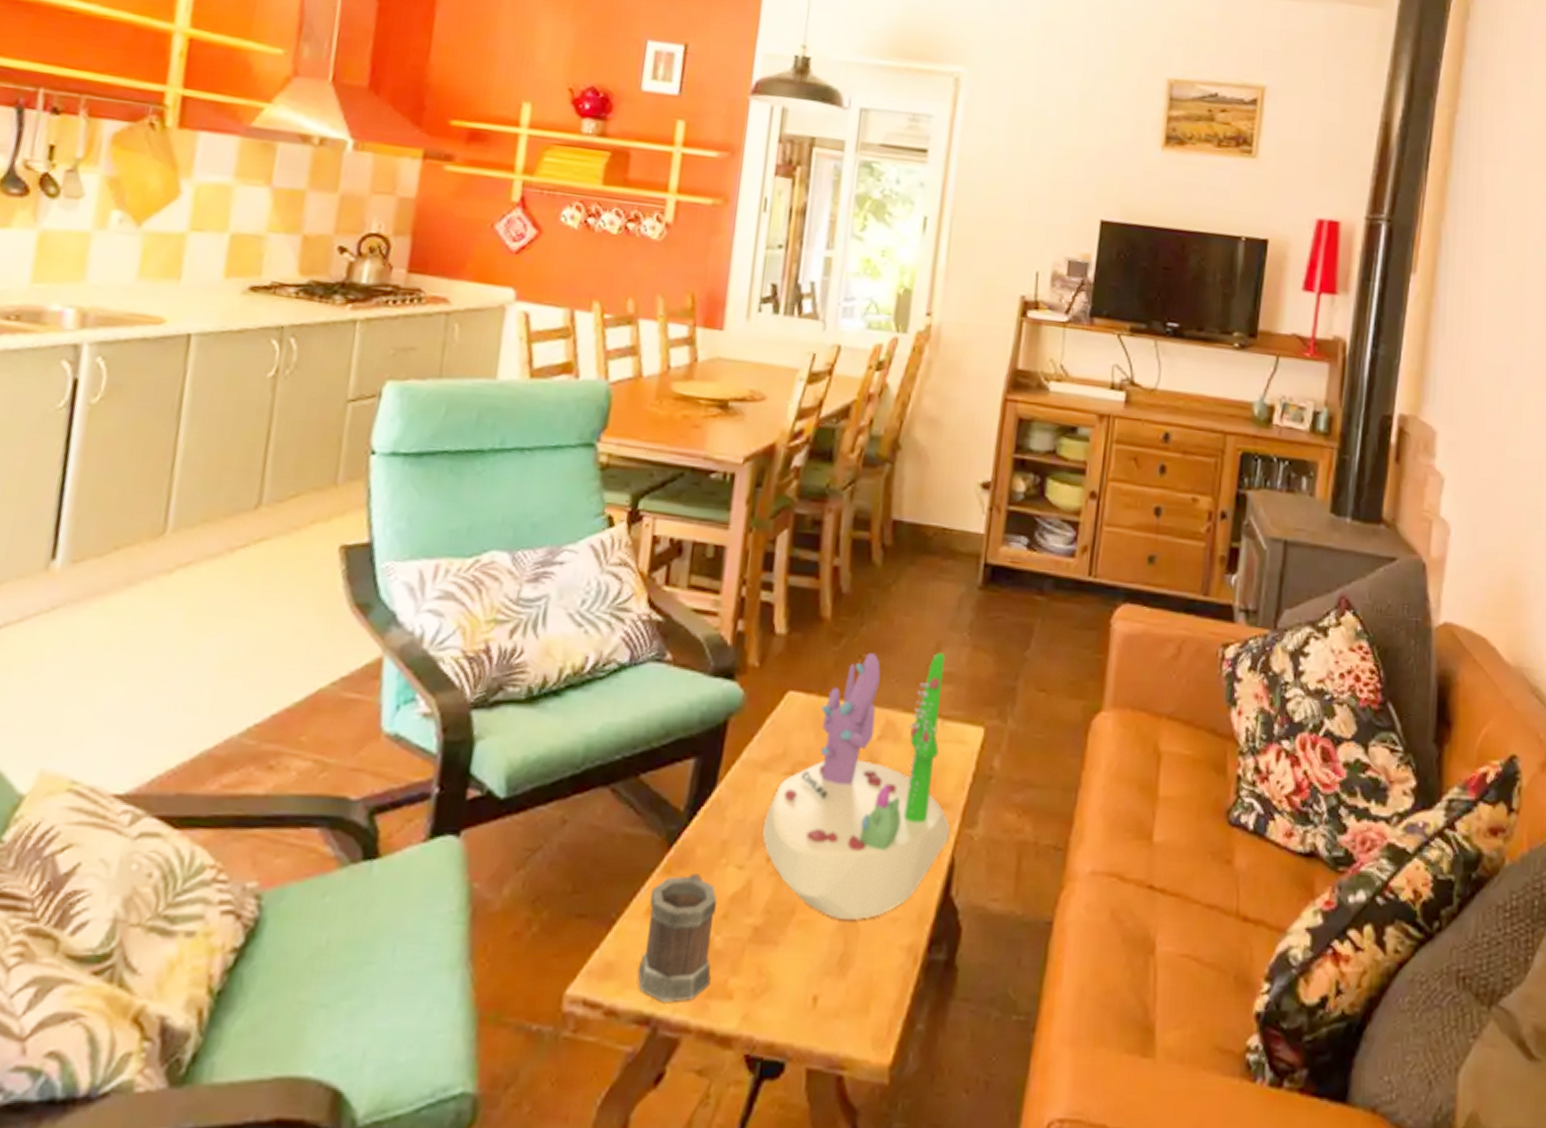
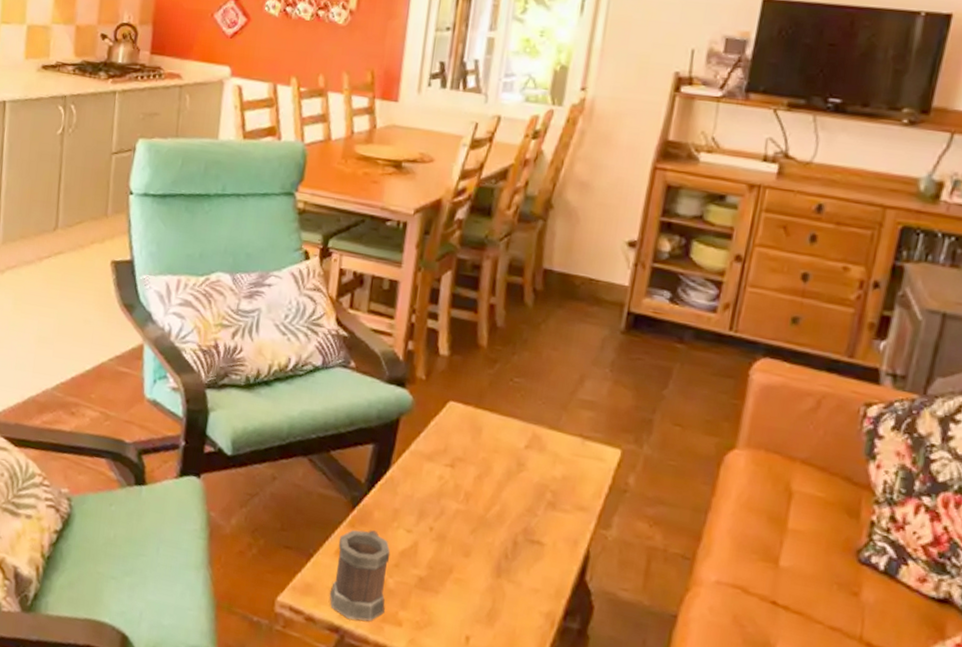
succulent planter: present [762,651,951,920] -> none [427,378,588,586]

